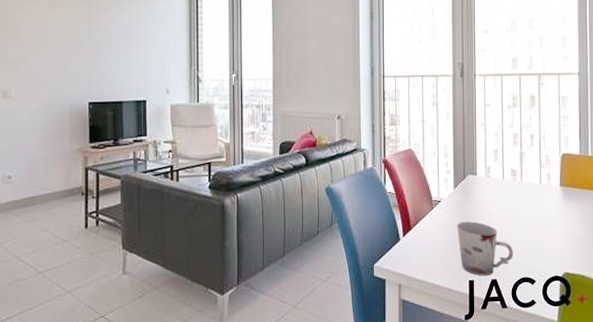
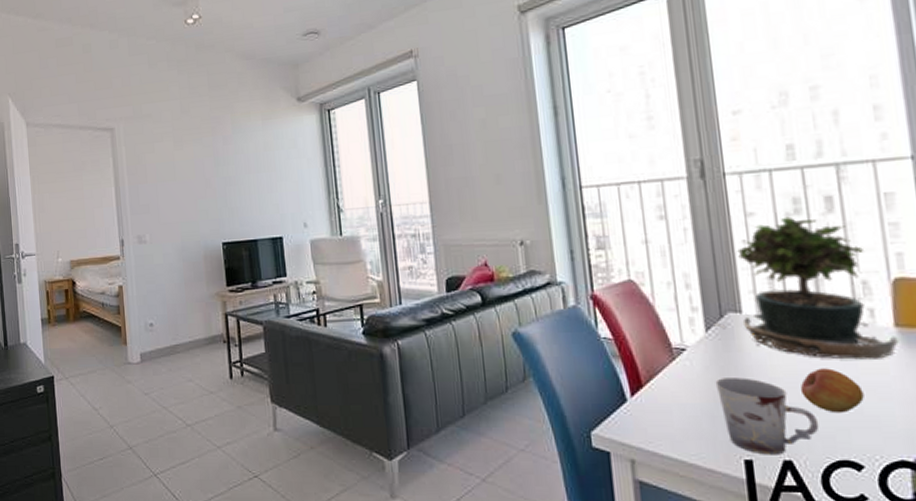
potted plant: none [459,108,561,208] -> present [714,216,899,360]
fruit: none [505,214,540,245] -> present [800,368,864,413]

